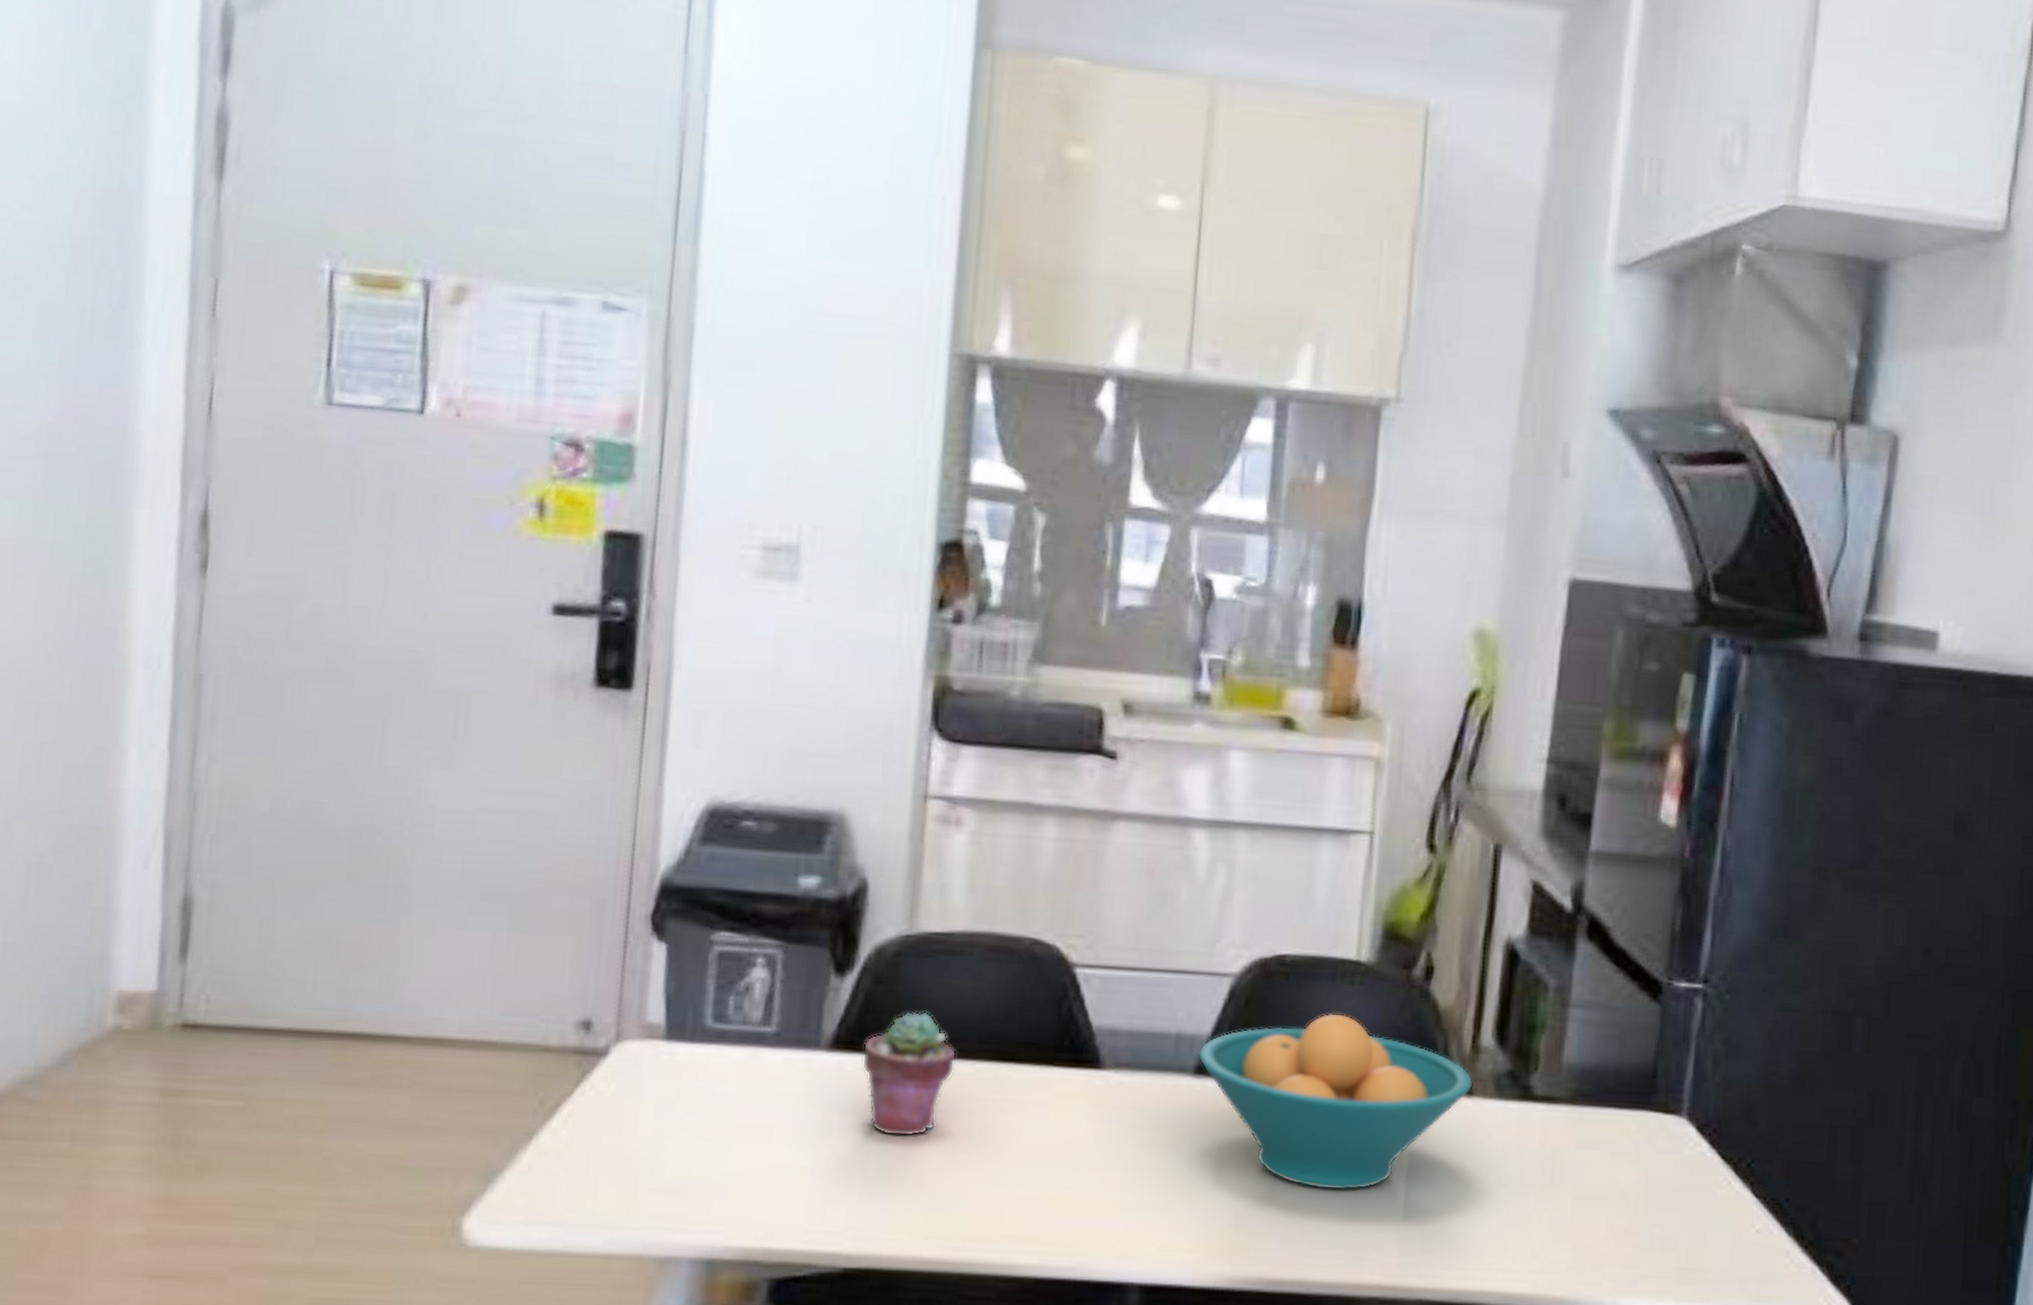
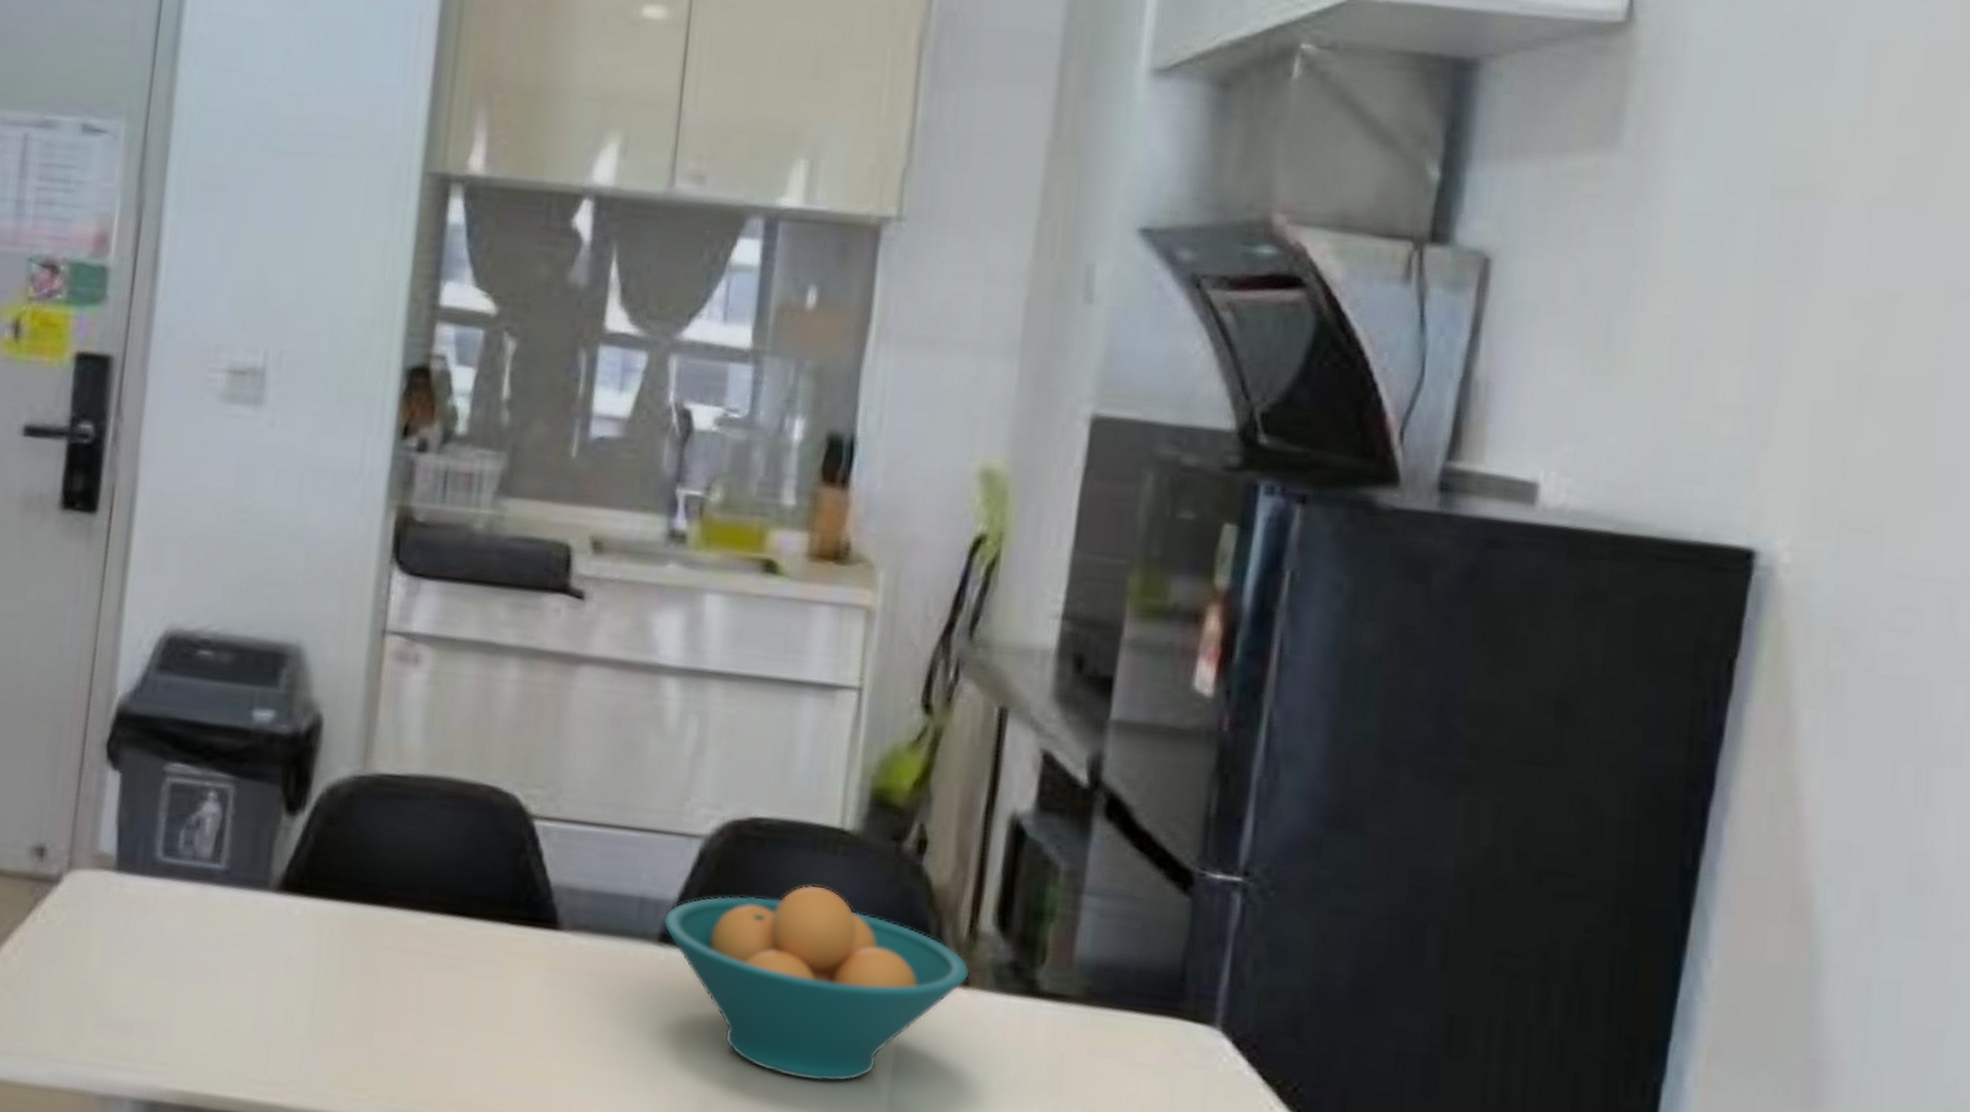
potted succulent: present [861,1011,957,1137] -> none [310,856,408,989]

